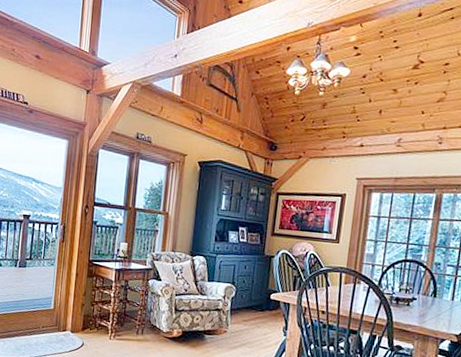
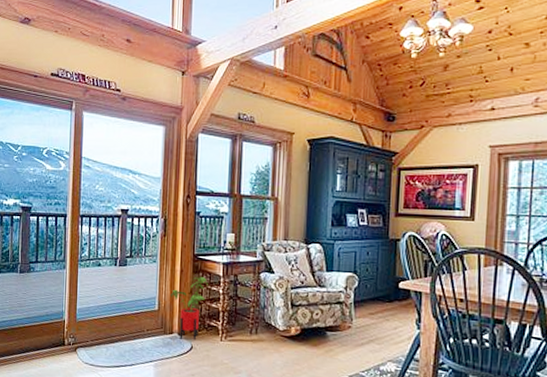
house plant: none [65,280,101,338] -> present [170,277,208,340]

